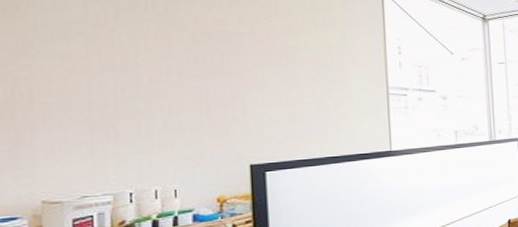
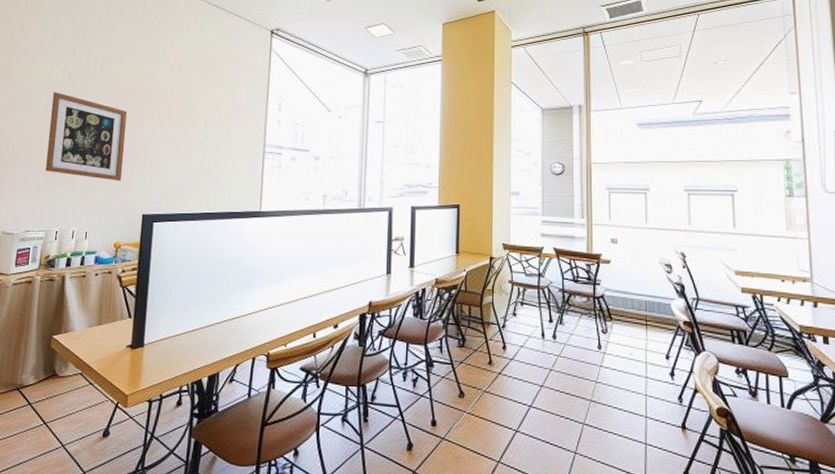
wall art: none [94,33,216,132] -> present [45,92,128,181]

